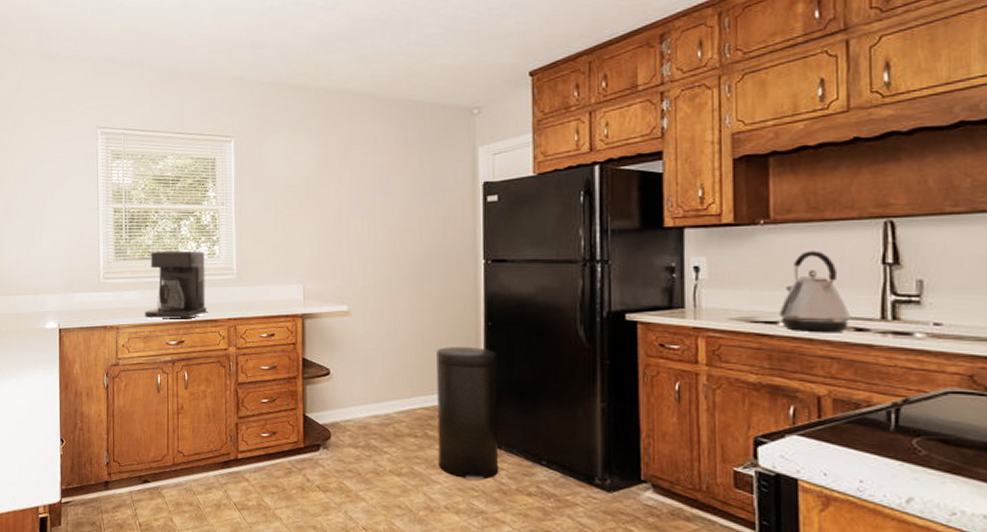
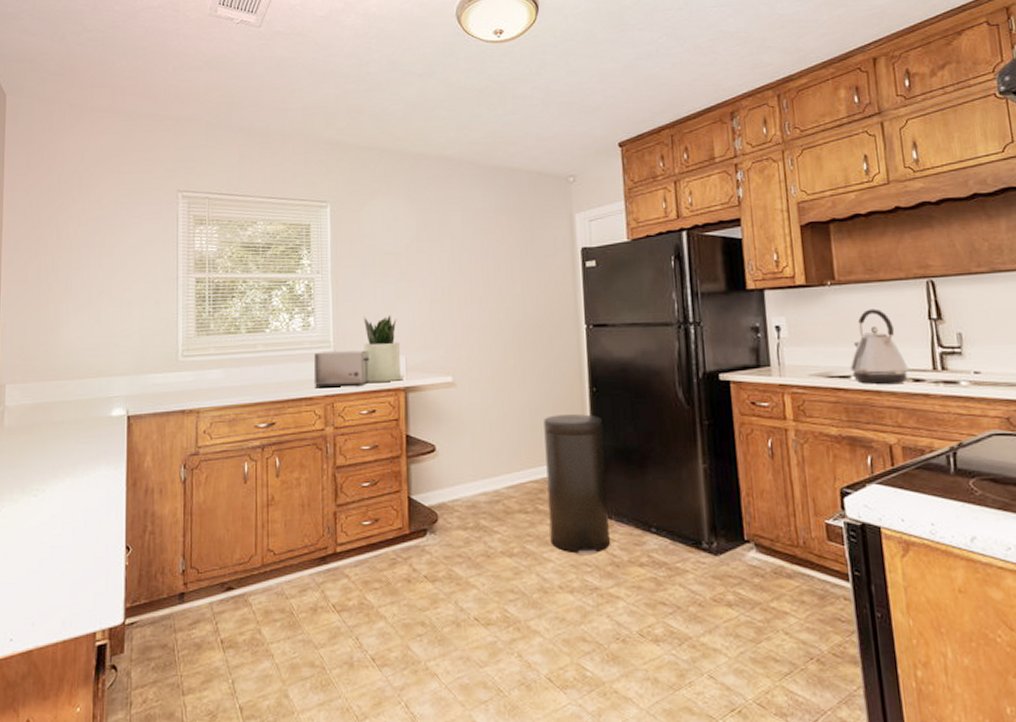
coffee maker: present [144,250,207,319] -> none [229,323,301,399]
toaster: none [218,277,270,312] -> present [313,350,370,388]
planter: none [264,245,302,309] -> present [364,315,405,383]

